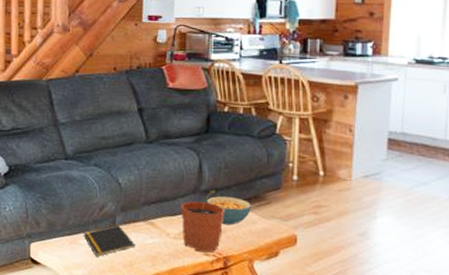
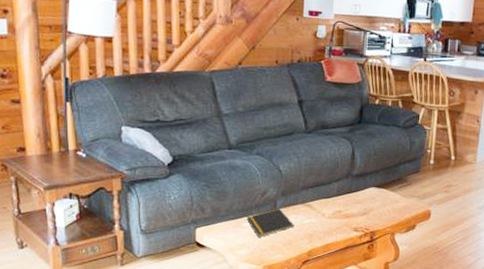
plant pot: present [181,189,224,253] -> none [335,174,373,229]
cereal bowl: present [207,196,251,226] -> none [358,180,395,205]

